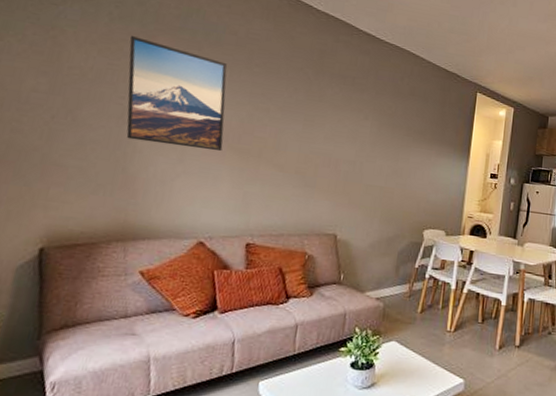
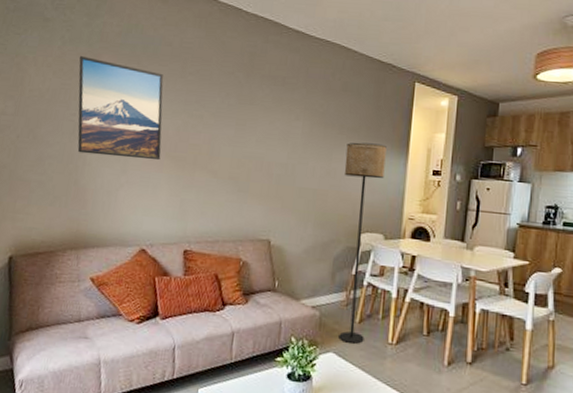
floor lamp: none [401,144,450,332] -> present [338,142,387,344]

